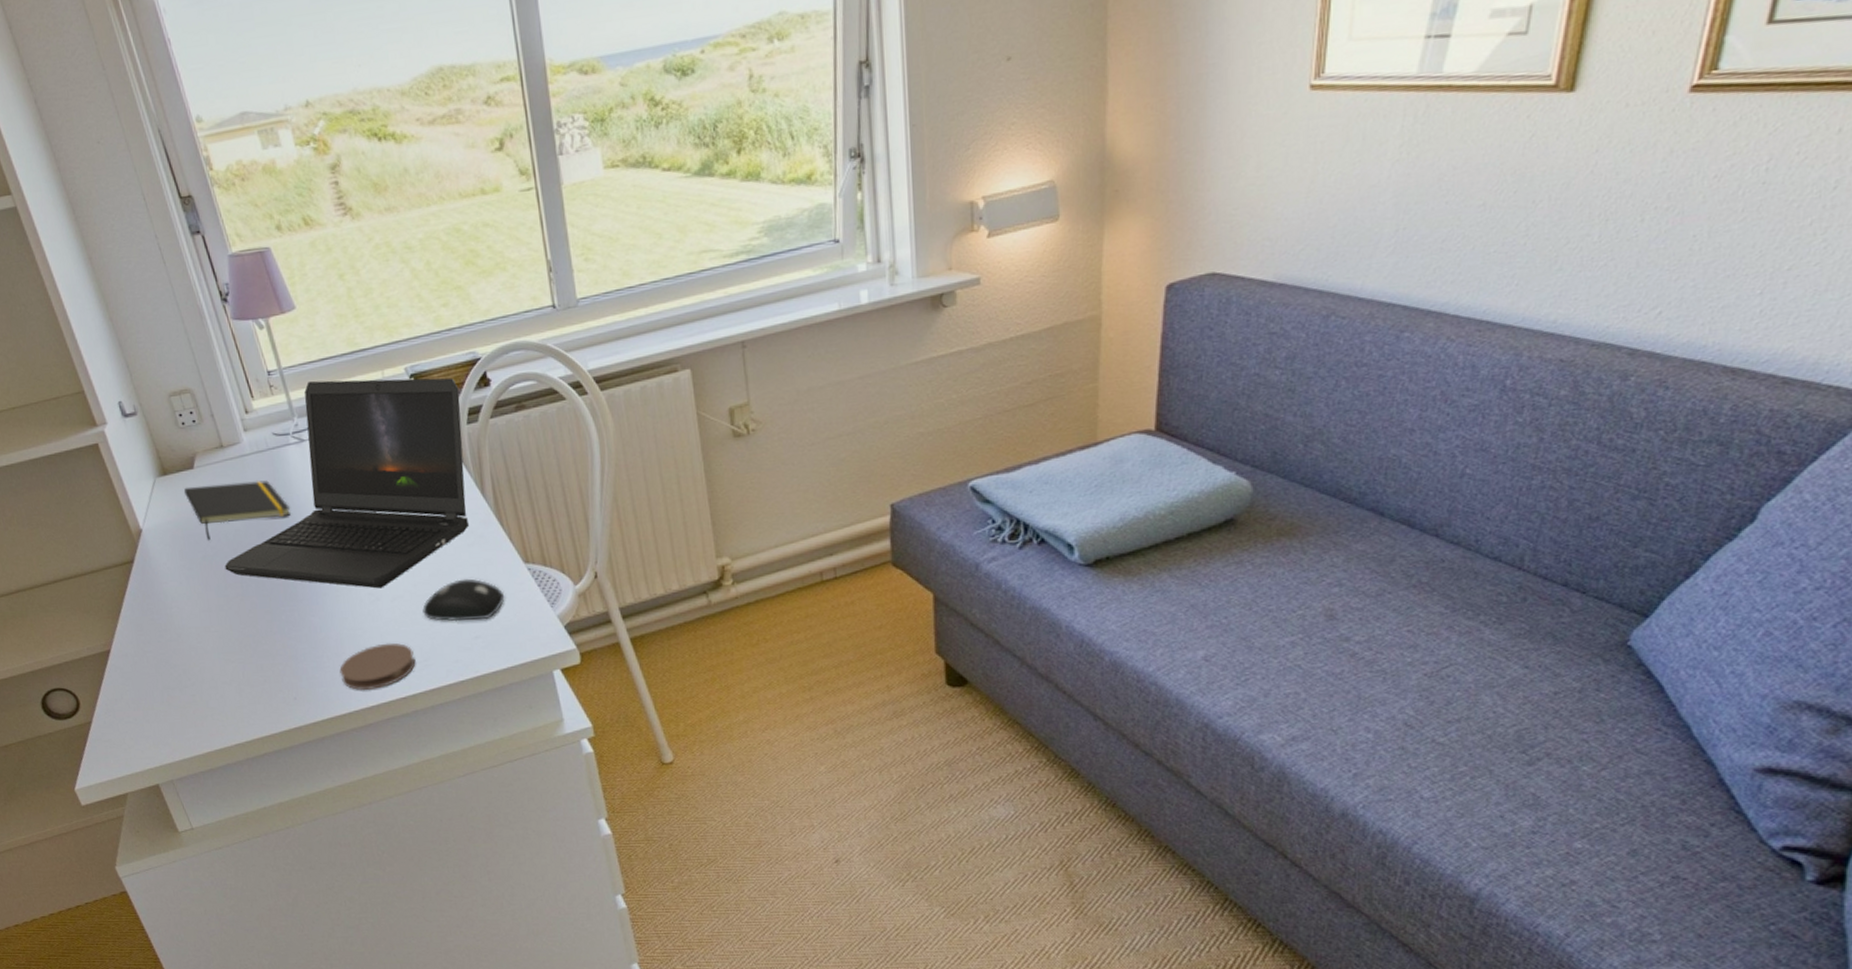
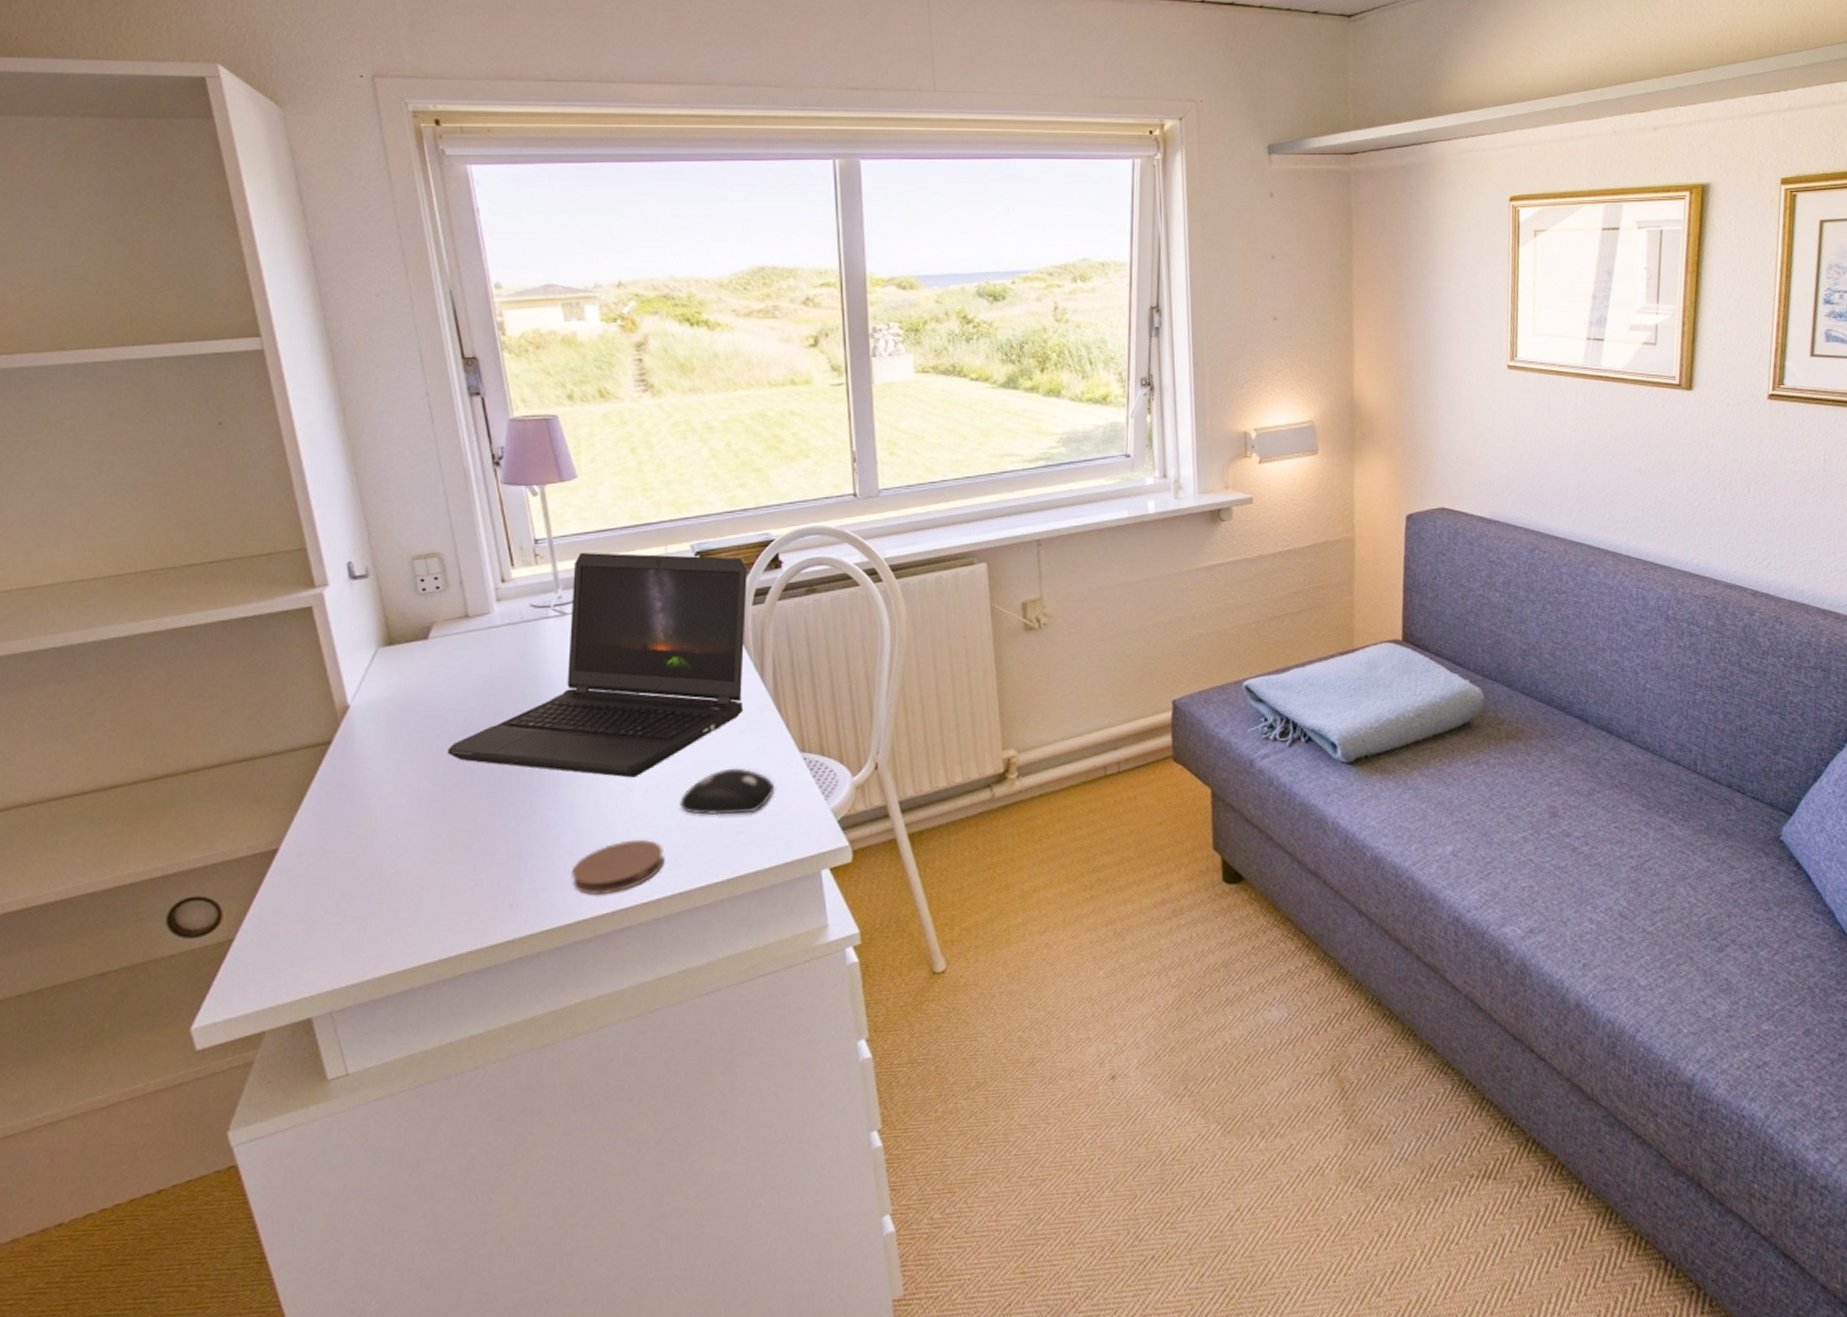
notepad: present [183,480,290,540] -> none [410,655,538,720]

